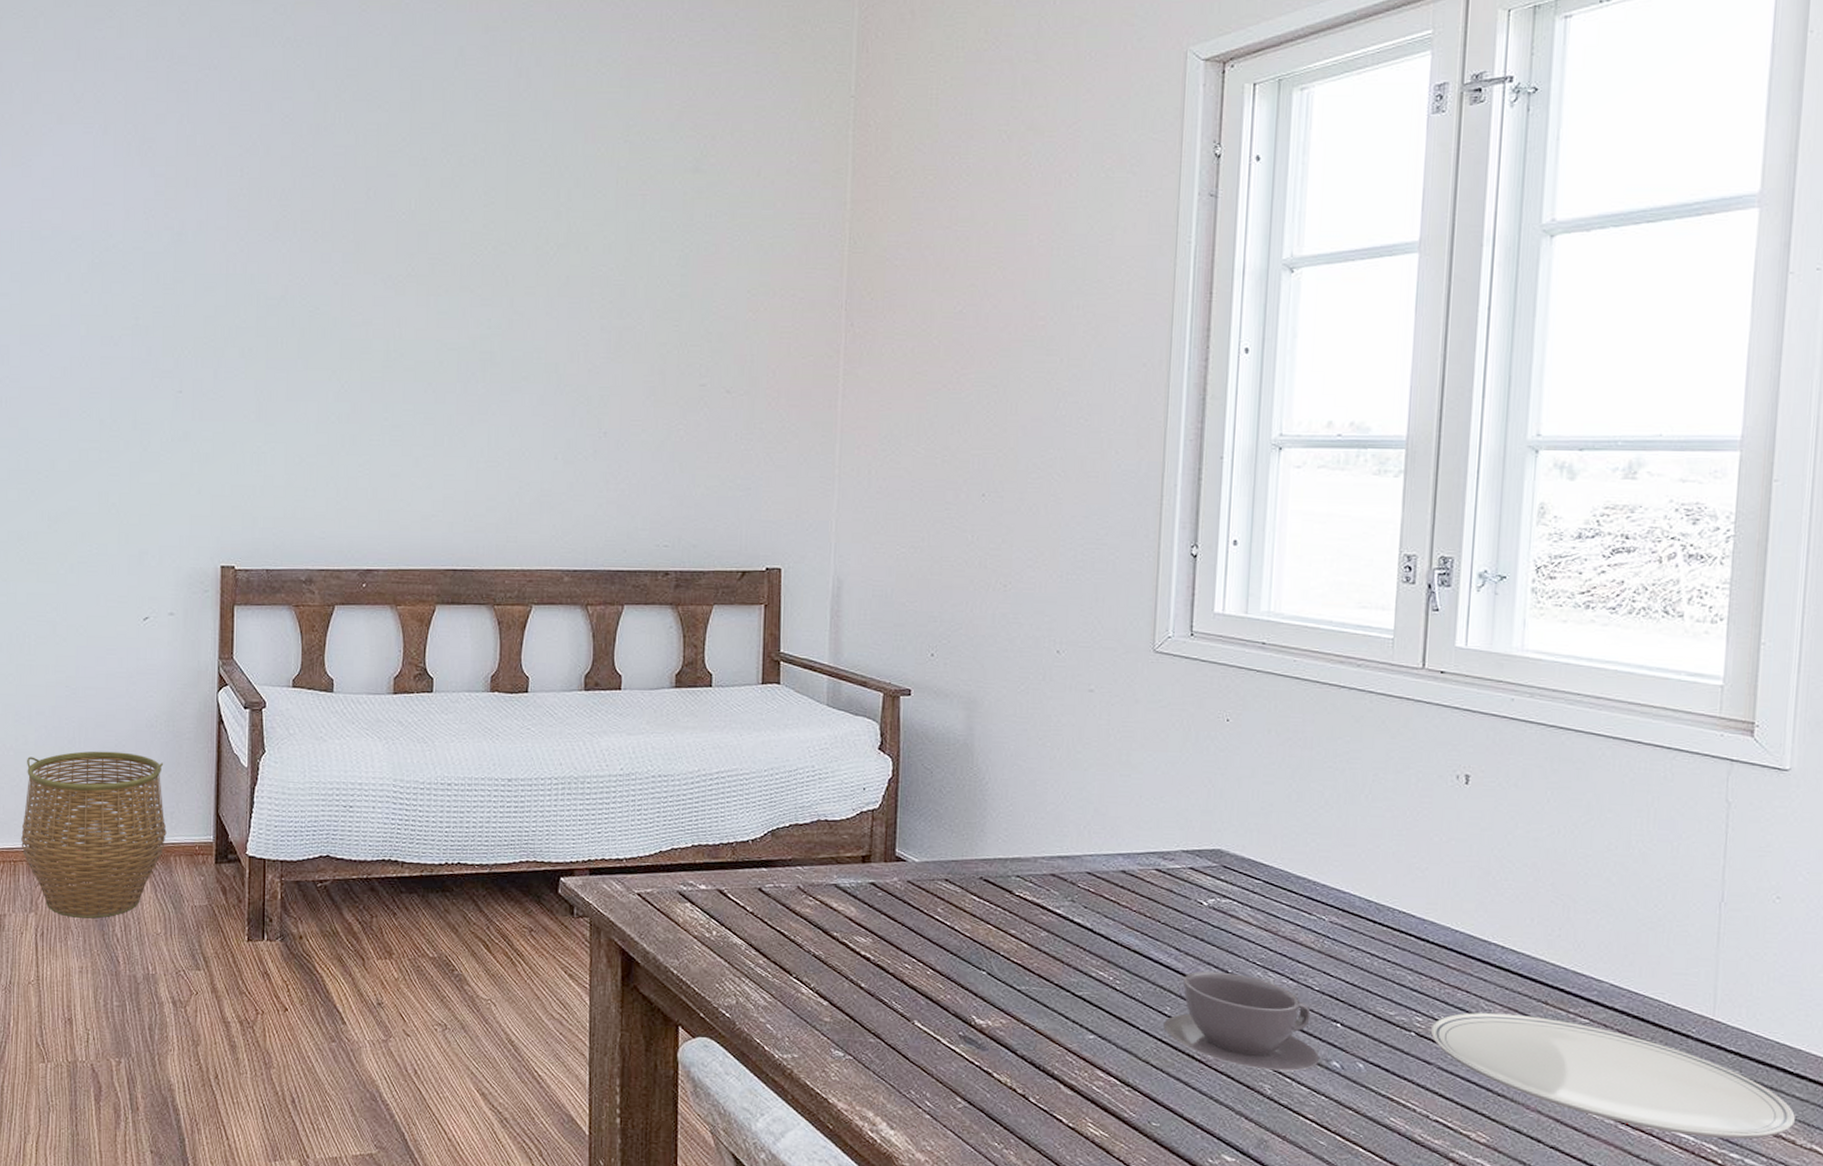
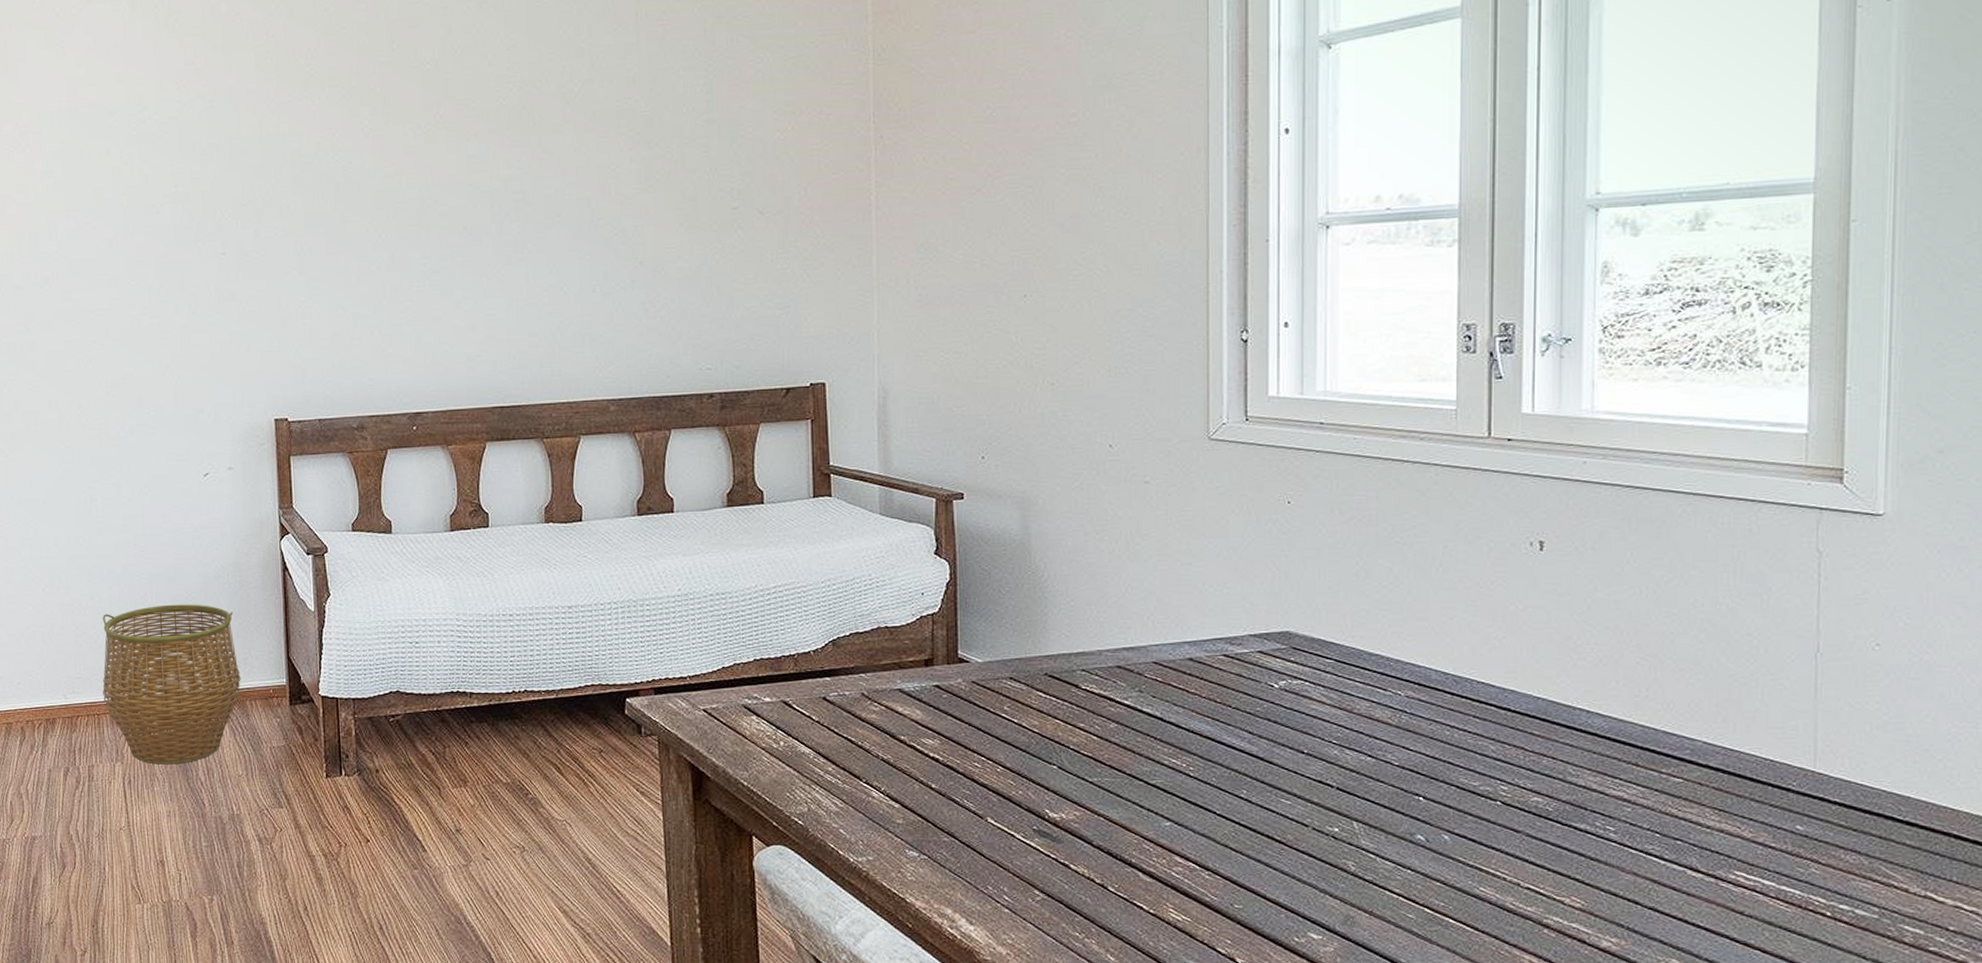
teacup: present [1163,971,1320,1072] -> none [1240,752,1404,847]
plate: present [1430,1012,1795,1140] -> none [1516,777,1907,890]

